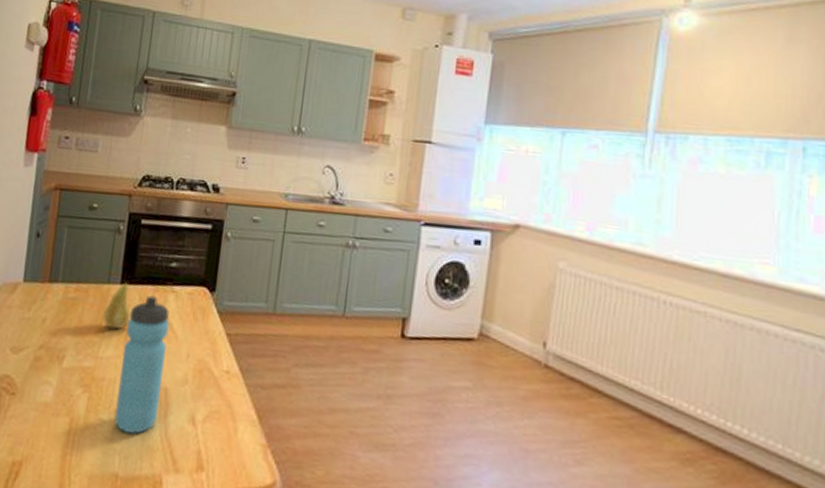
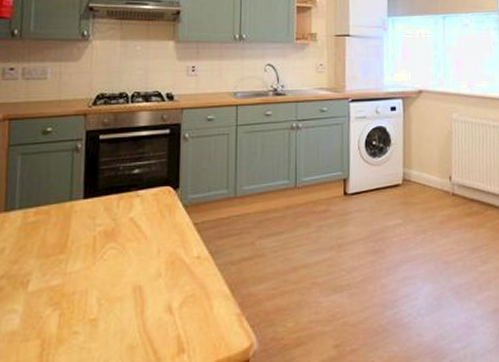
fruit: present [102,282,131,330] -> none [67,196,97,243]
water bottle: present [114,295,170,434] -> none [89,203,139,338]

